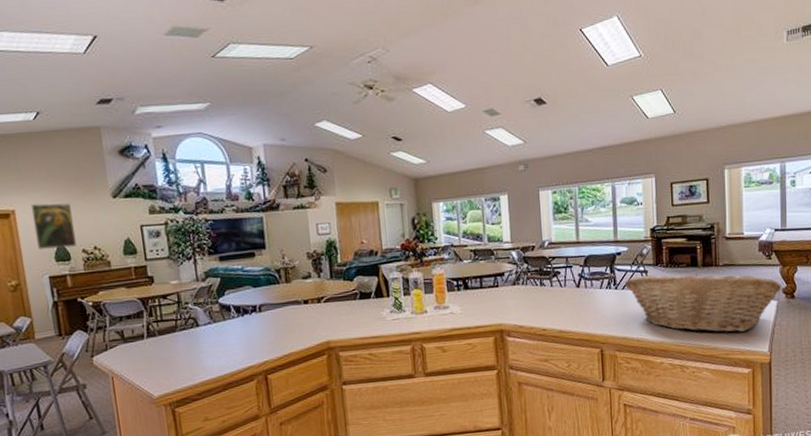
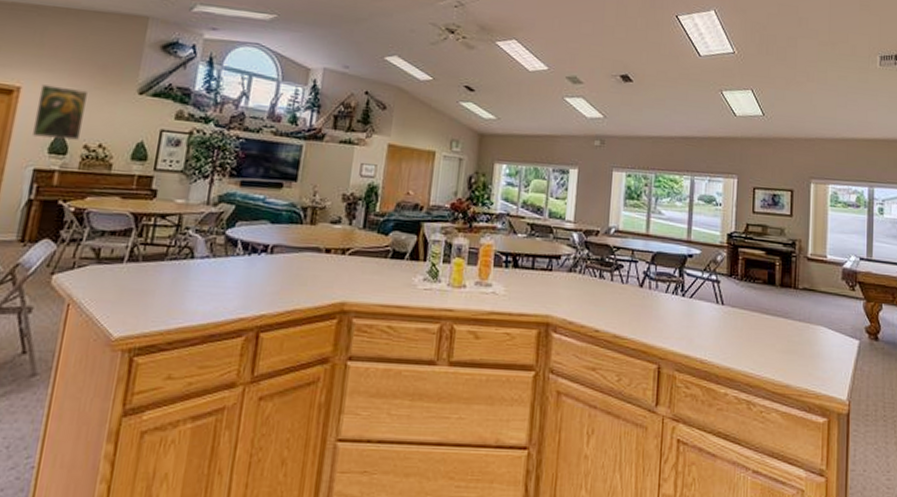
fruit basket: present [624,273,782,333] -> none [693,285,865,371]

